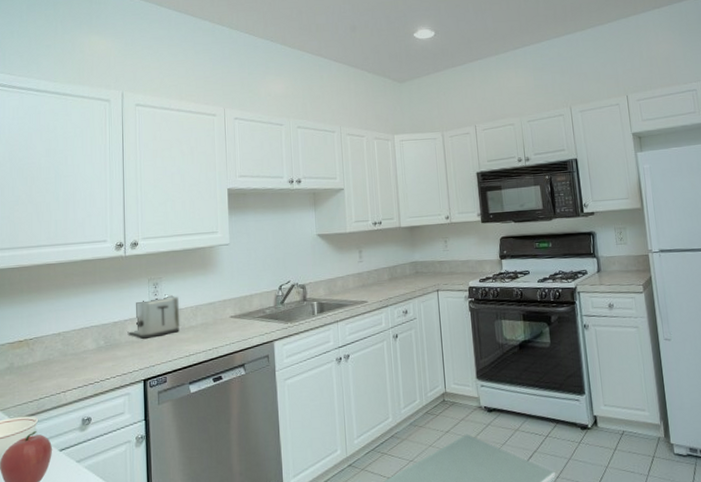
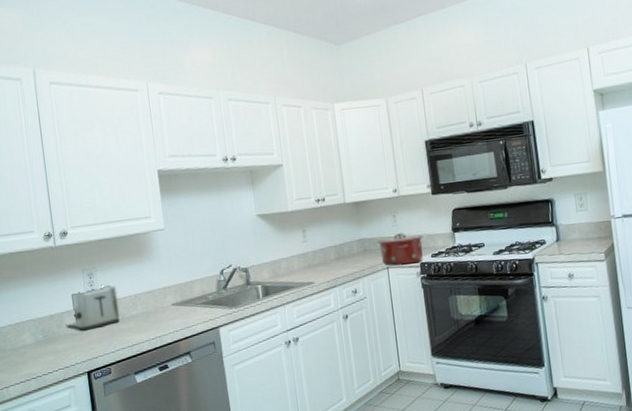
casserole: none [428,257,473,290] -> present [377,233,424,266]

